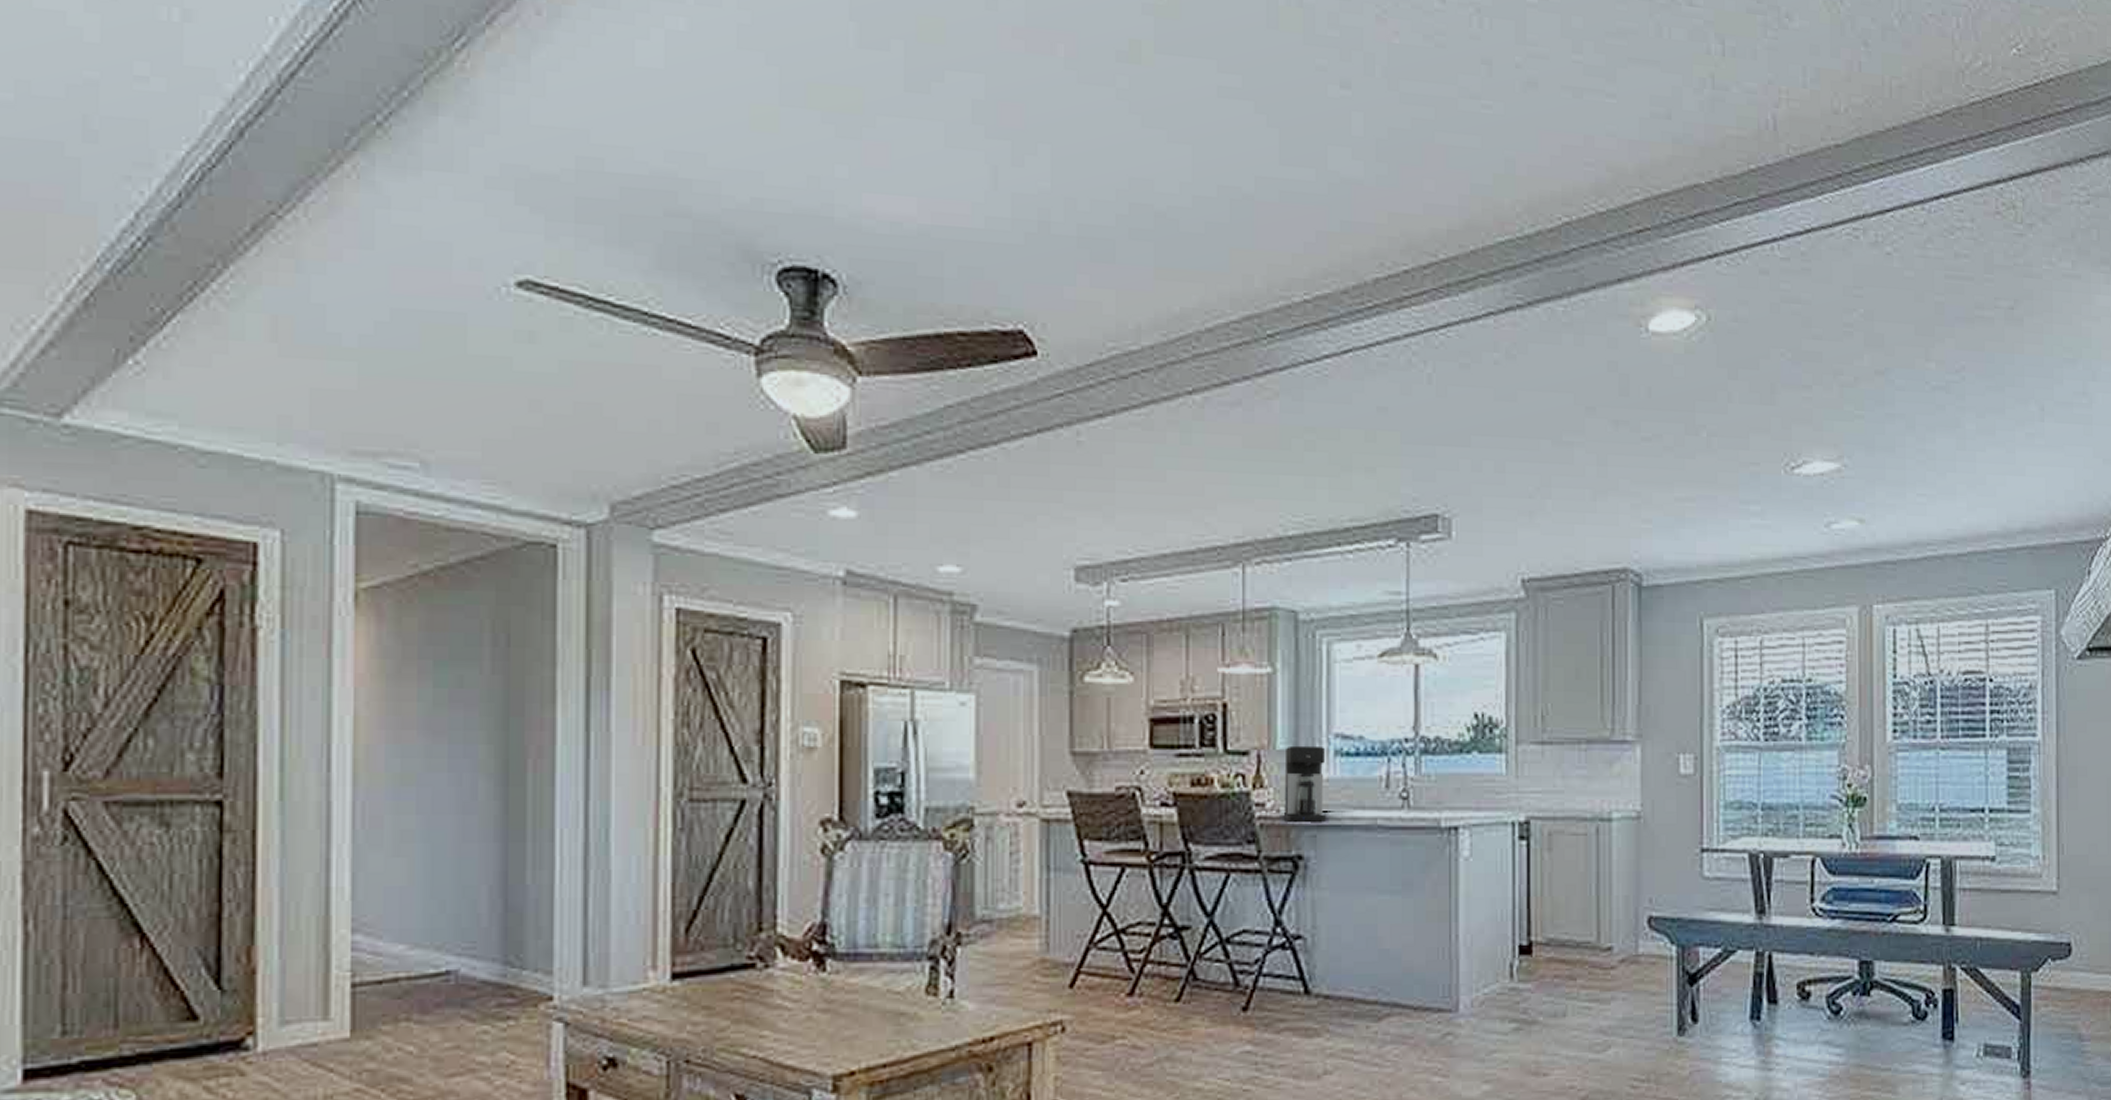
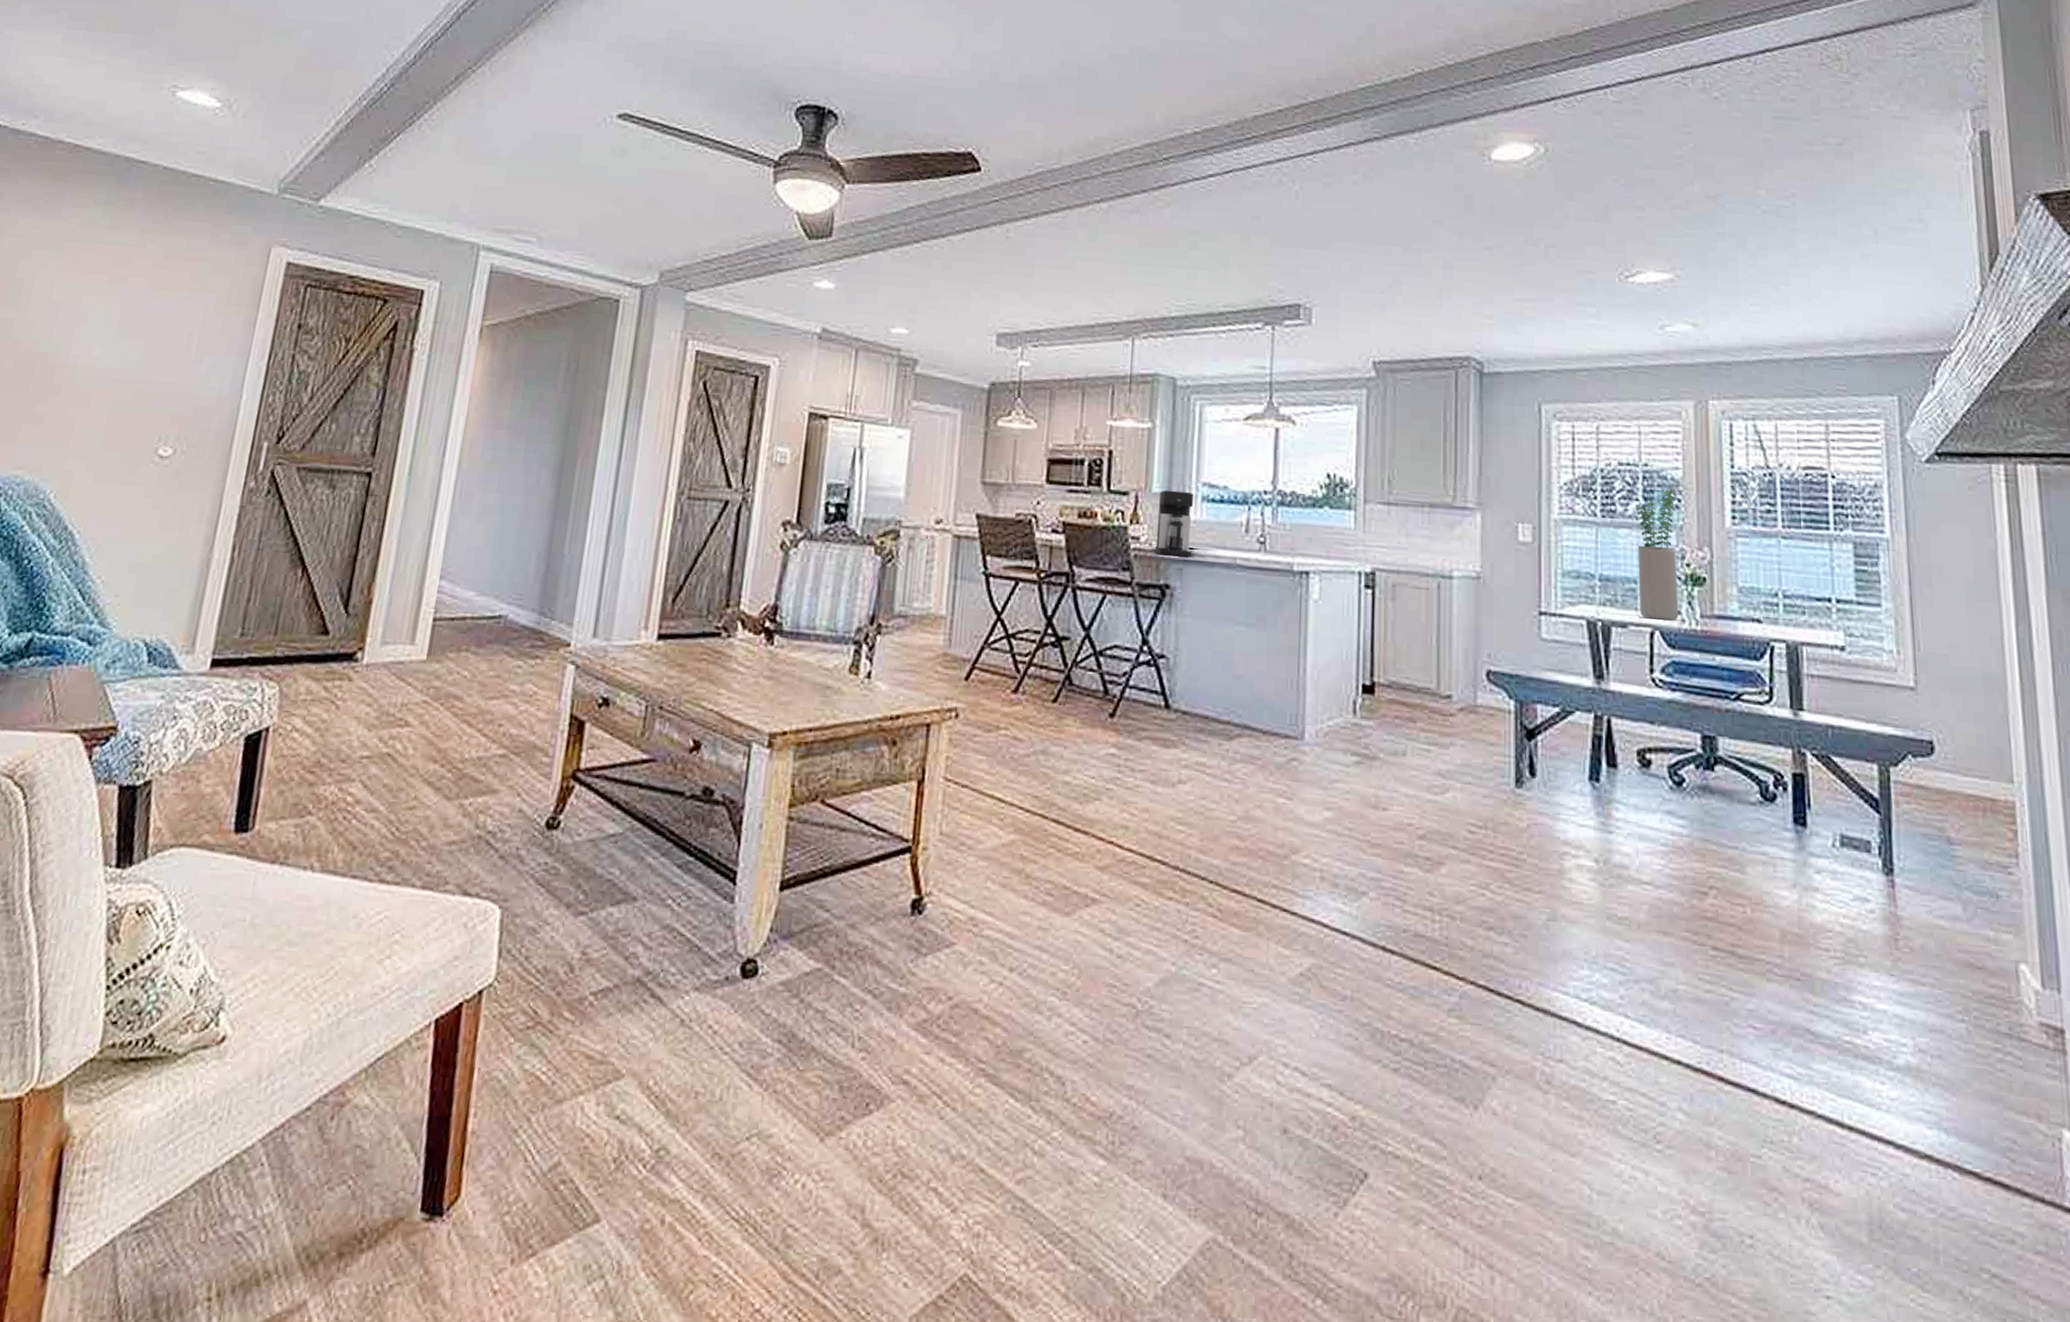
vase: none [1798,699,1840,846] -> present [1635,483,1679,621]

